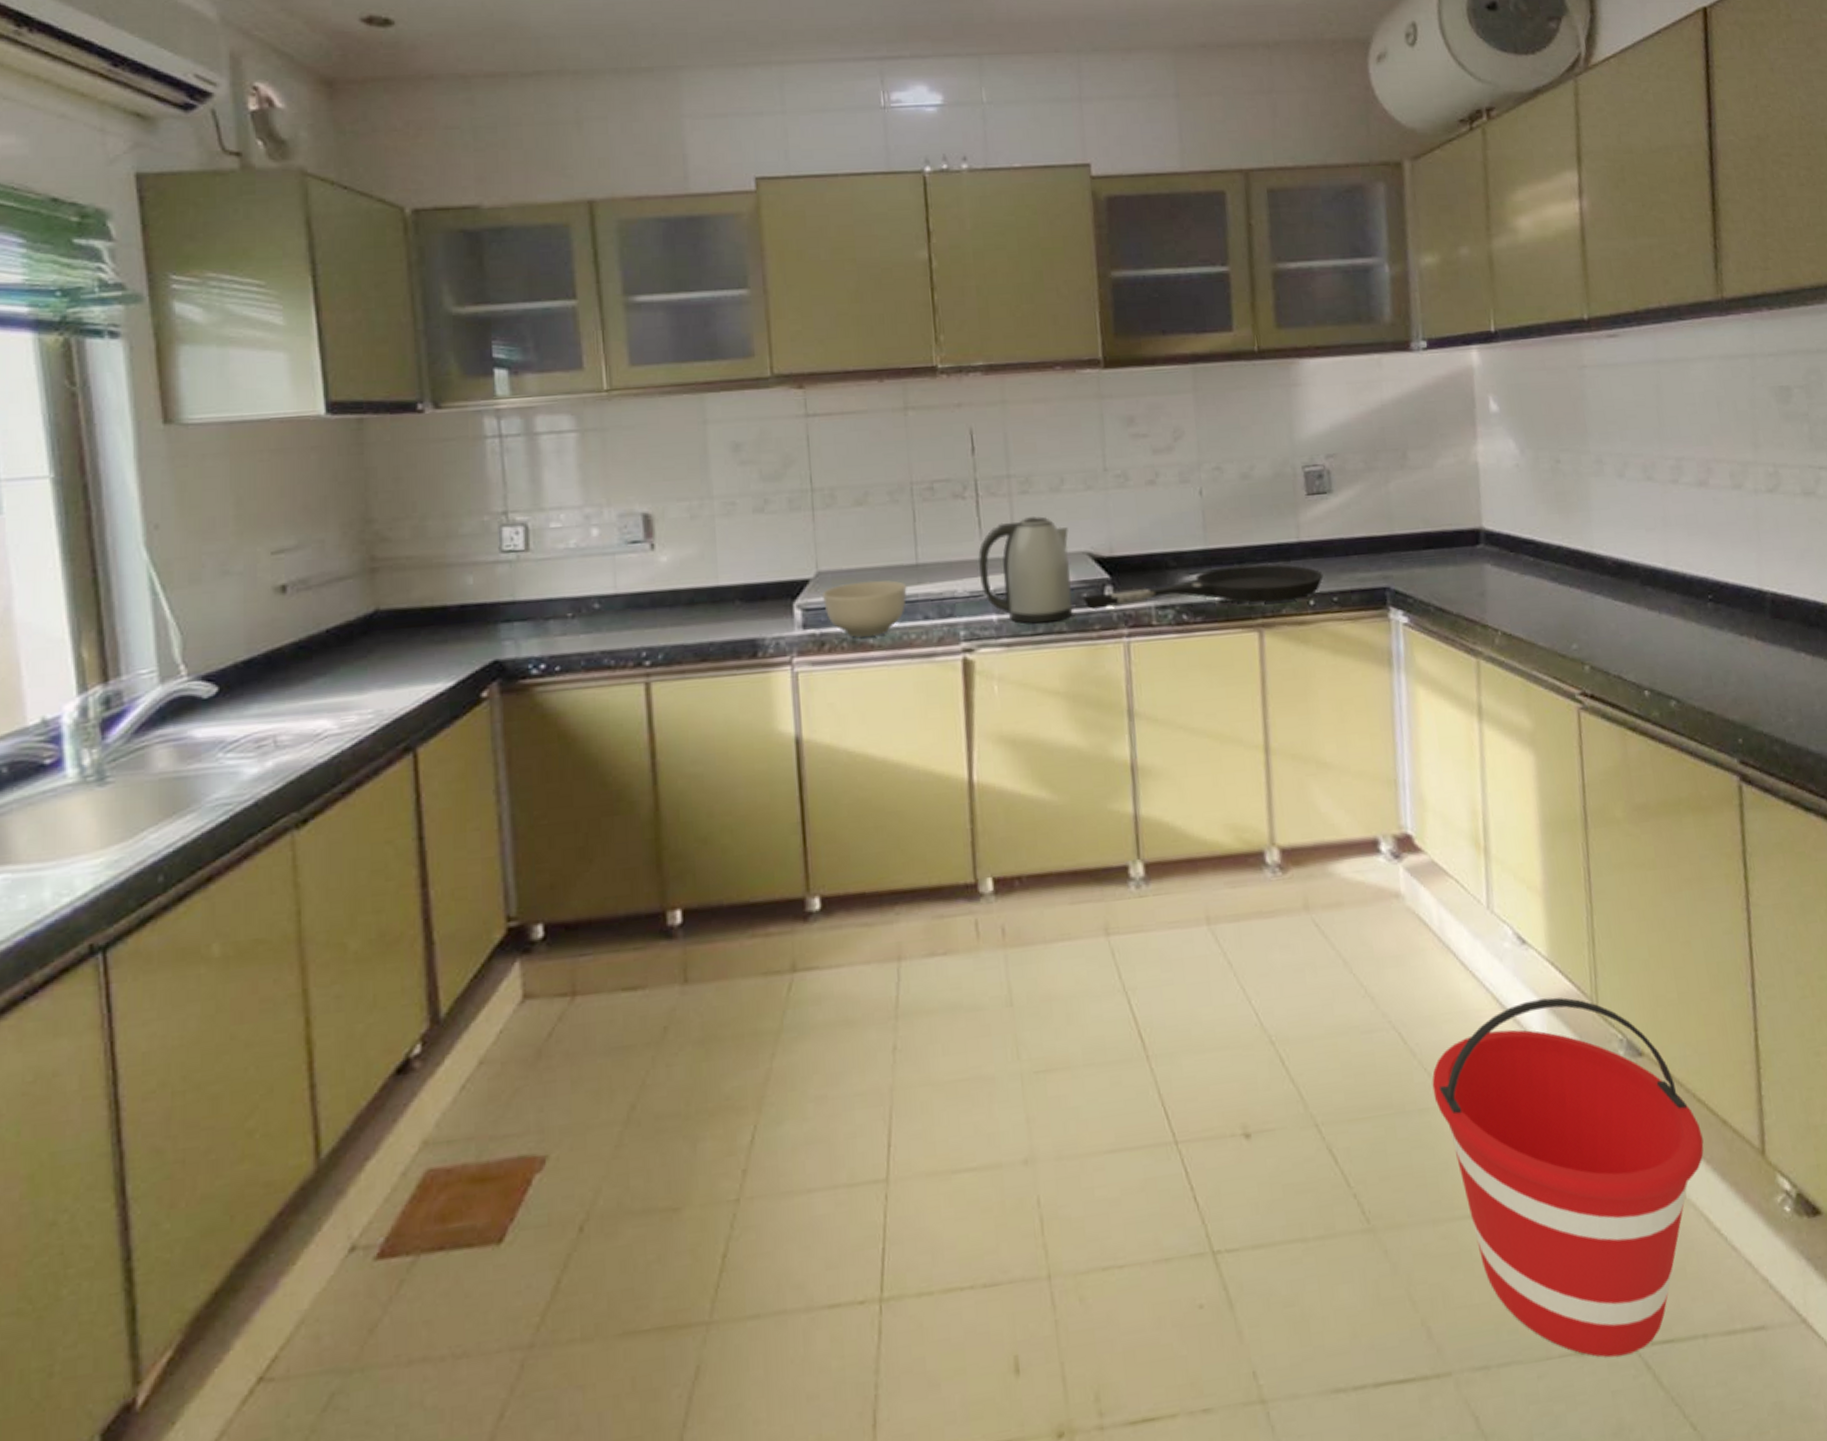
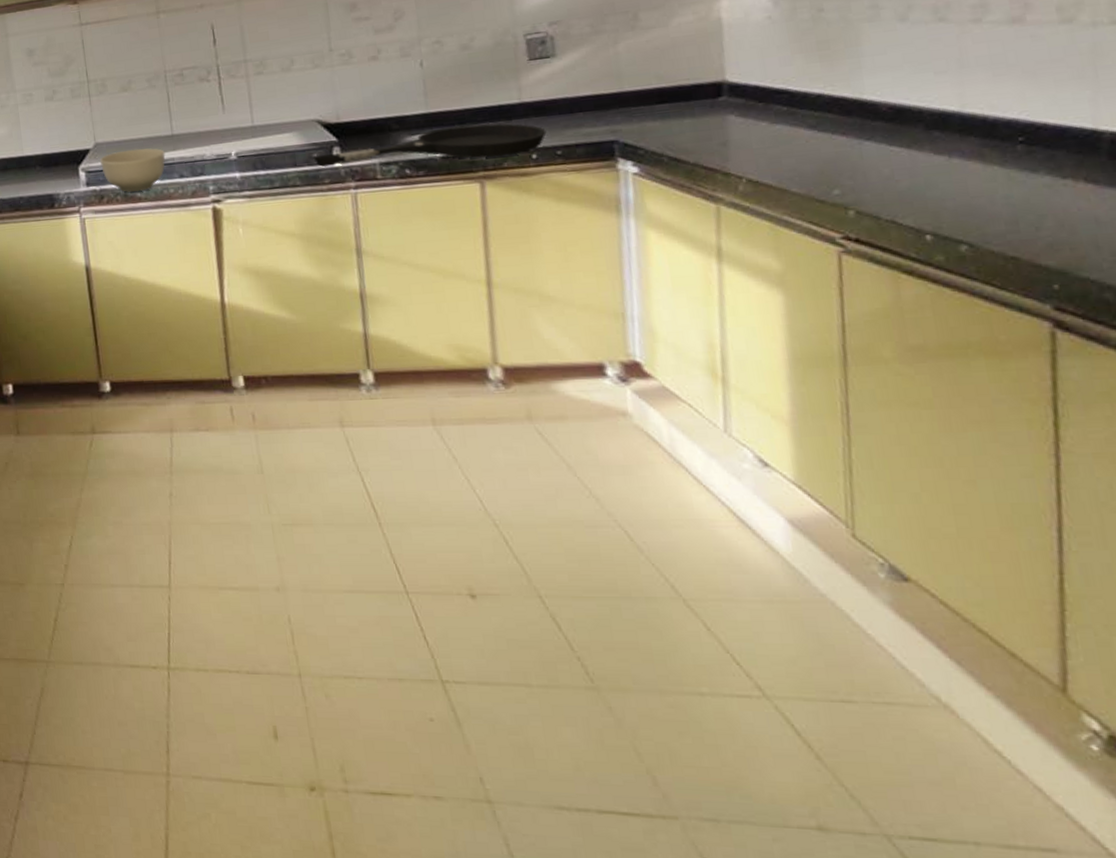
kettle: present [978,516,1073,624] -> none [222,92,305,180]
bucket: present [1432,997,1704,1358] -> none [660,517,985,842]

